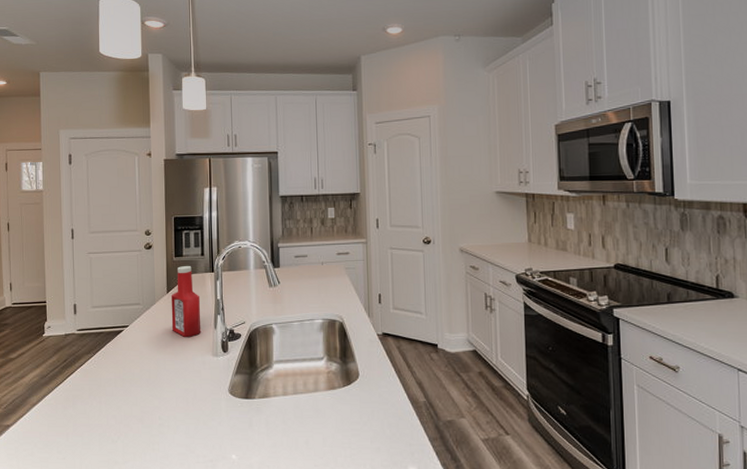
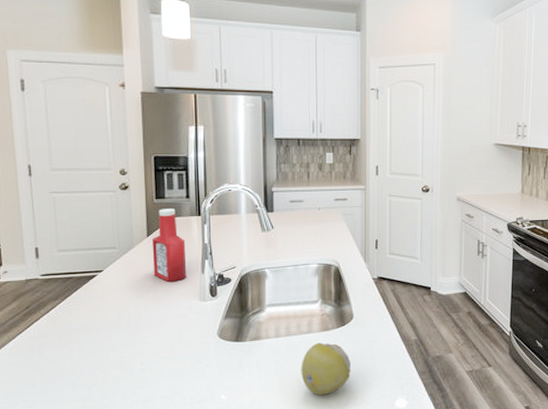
fruit: none [308,402,358,460] -> present [301,342,351,395]

